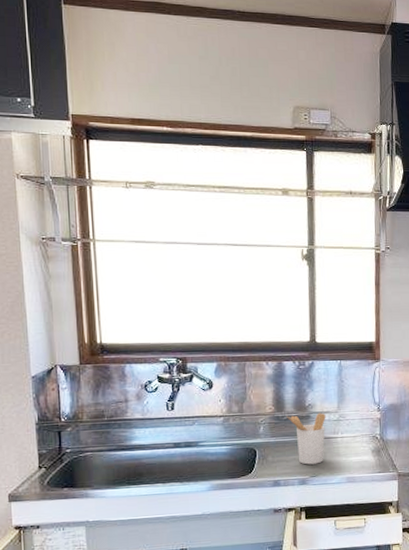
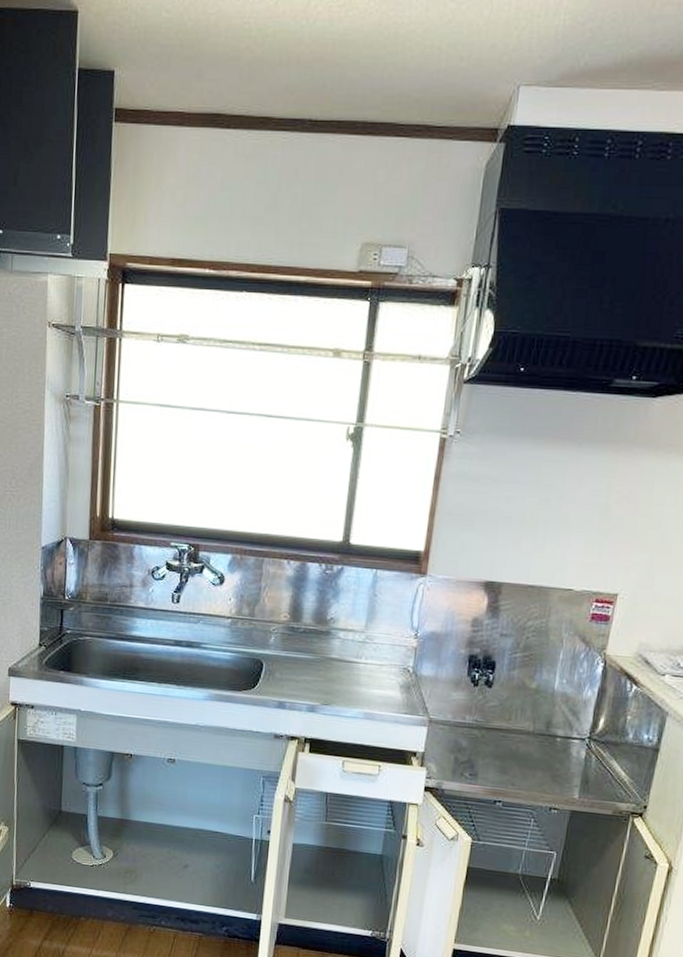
utensil holder: present [287,412,326,465] -> none [303,628,350,691]

